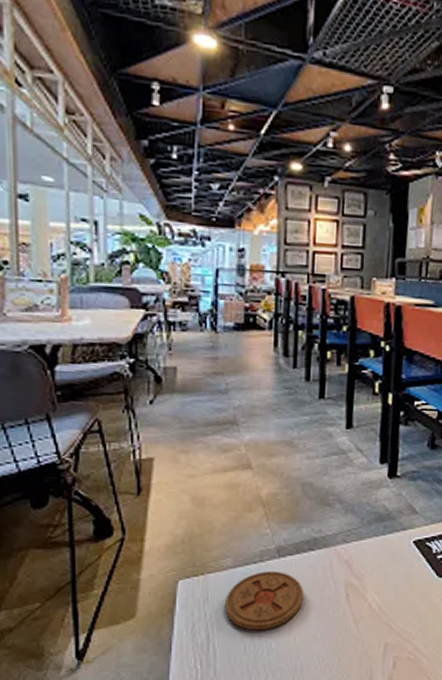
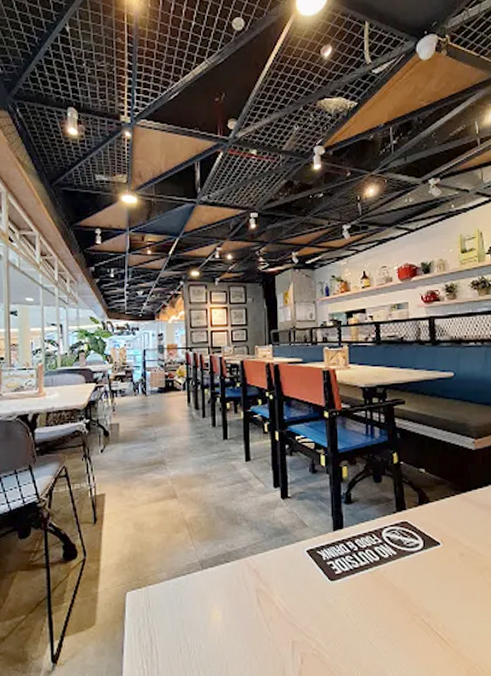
coaster: present [225,571,305,631] -> none [163,581,224,634]

